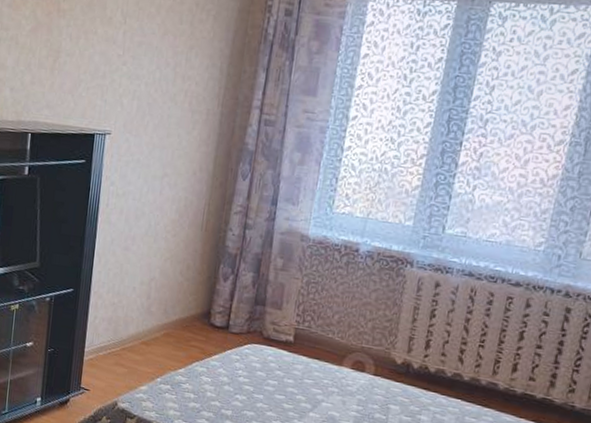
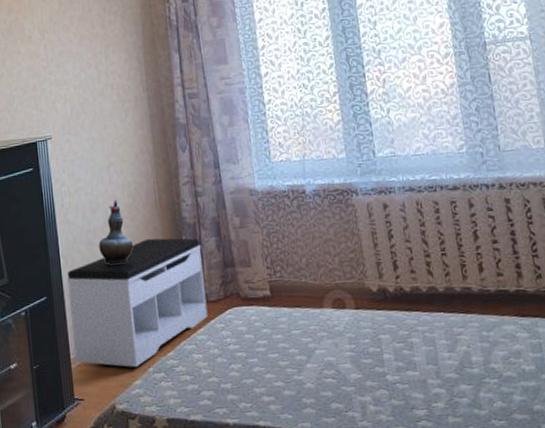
bench: none [88,258,237,375] -> present [67,238,208,368]
decorative vase: none [134,212,169,277] -> present [98,200,133,265]

